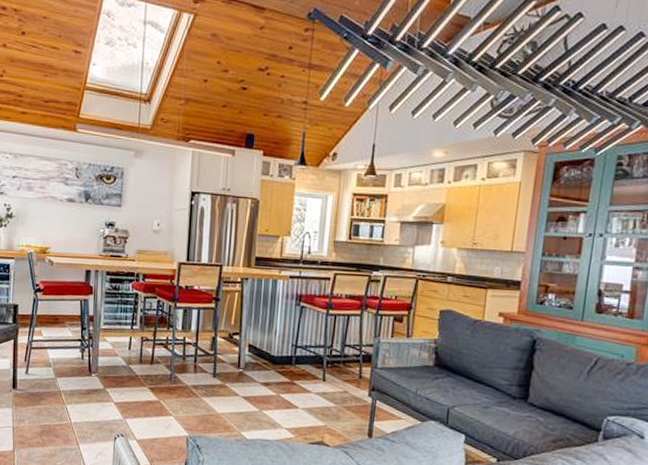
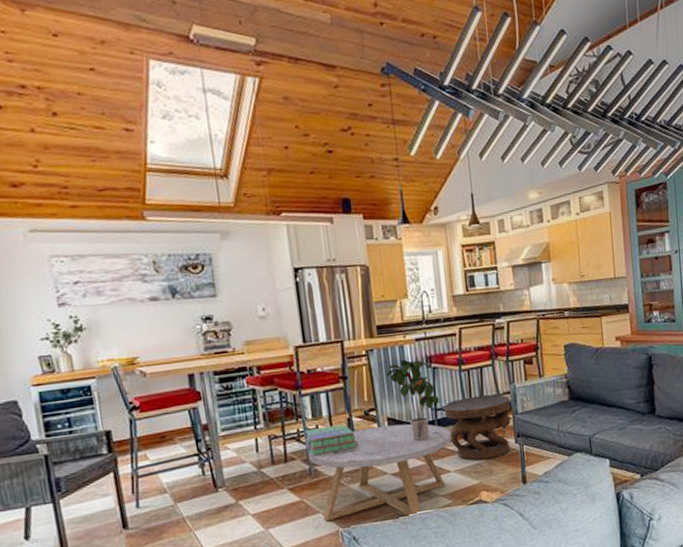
stack of books: none [171,339,218,366] -> present [305,424,359,456]
coffee table: none [172,349,307,442] -> present [308,424,453,522]
potted plant: none [257,293,301,373] -> present [387,359,439,441]
side table: none [304,341,372,406] -> present [444,394,512,460]

